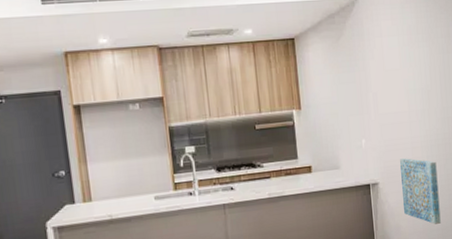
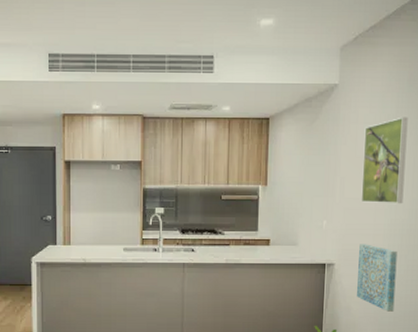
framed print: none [389,26,435,117] -> present [361,117,408,204]

